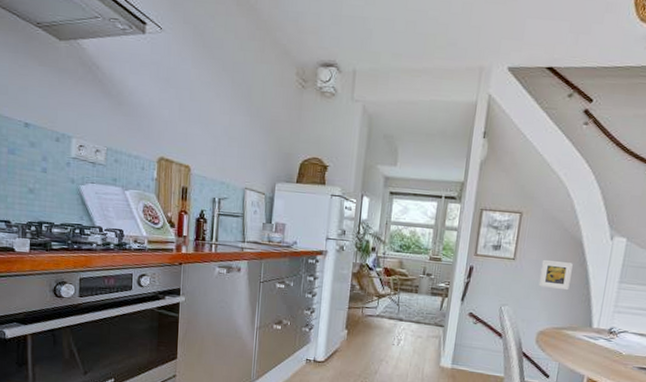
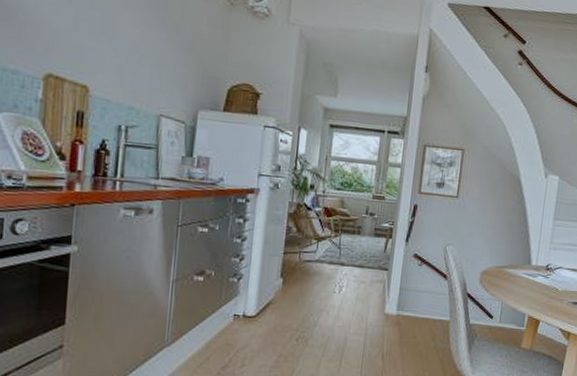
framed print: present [538,260,573,291] -> none [481,198,512,229]

